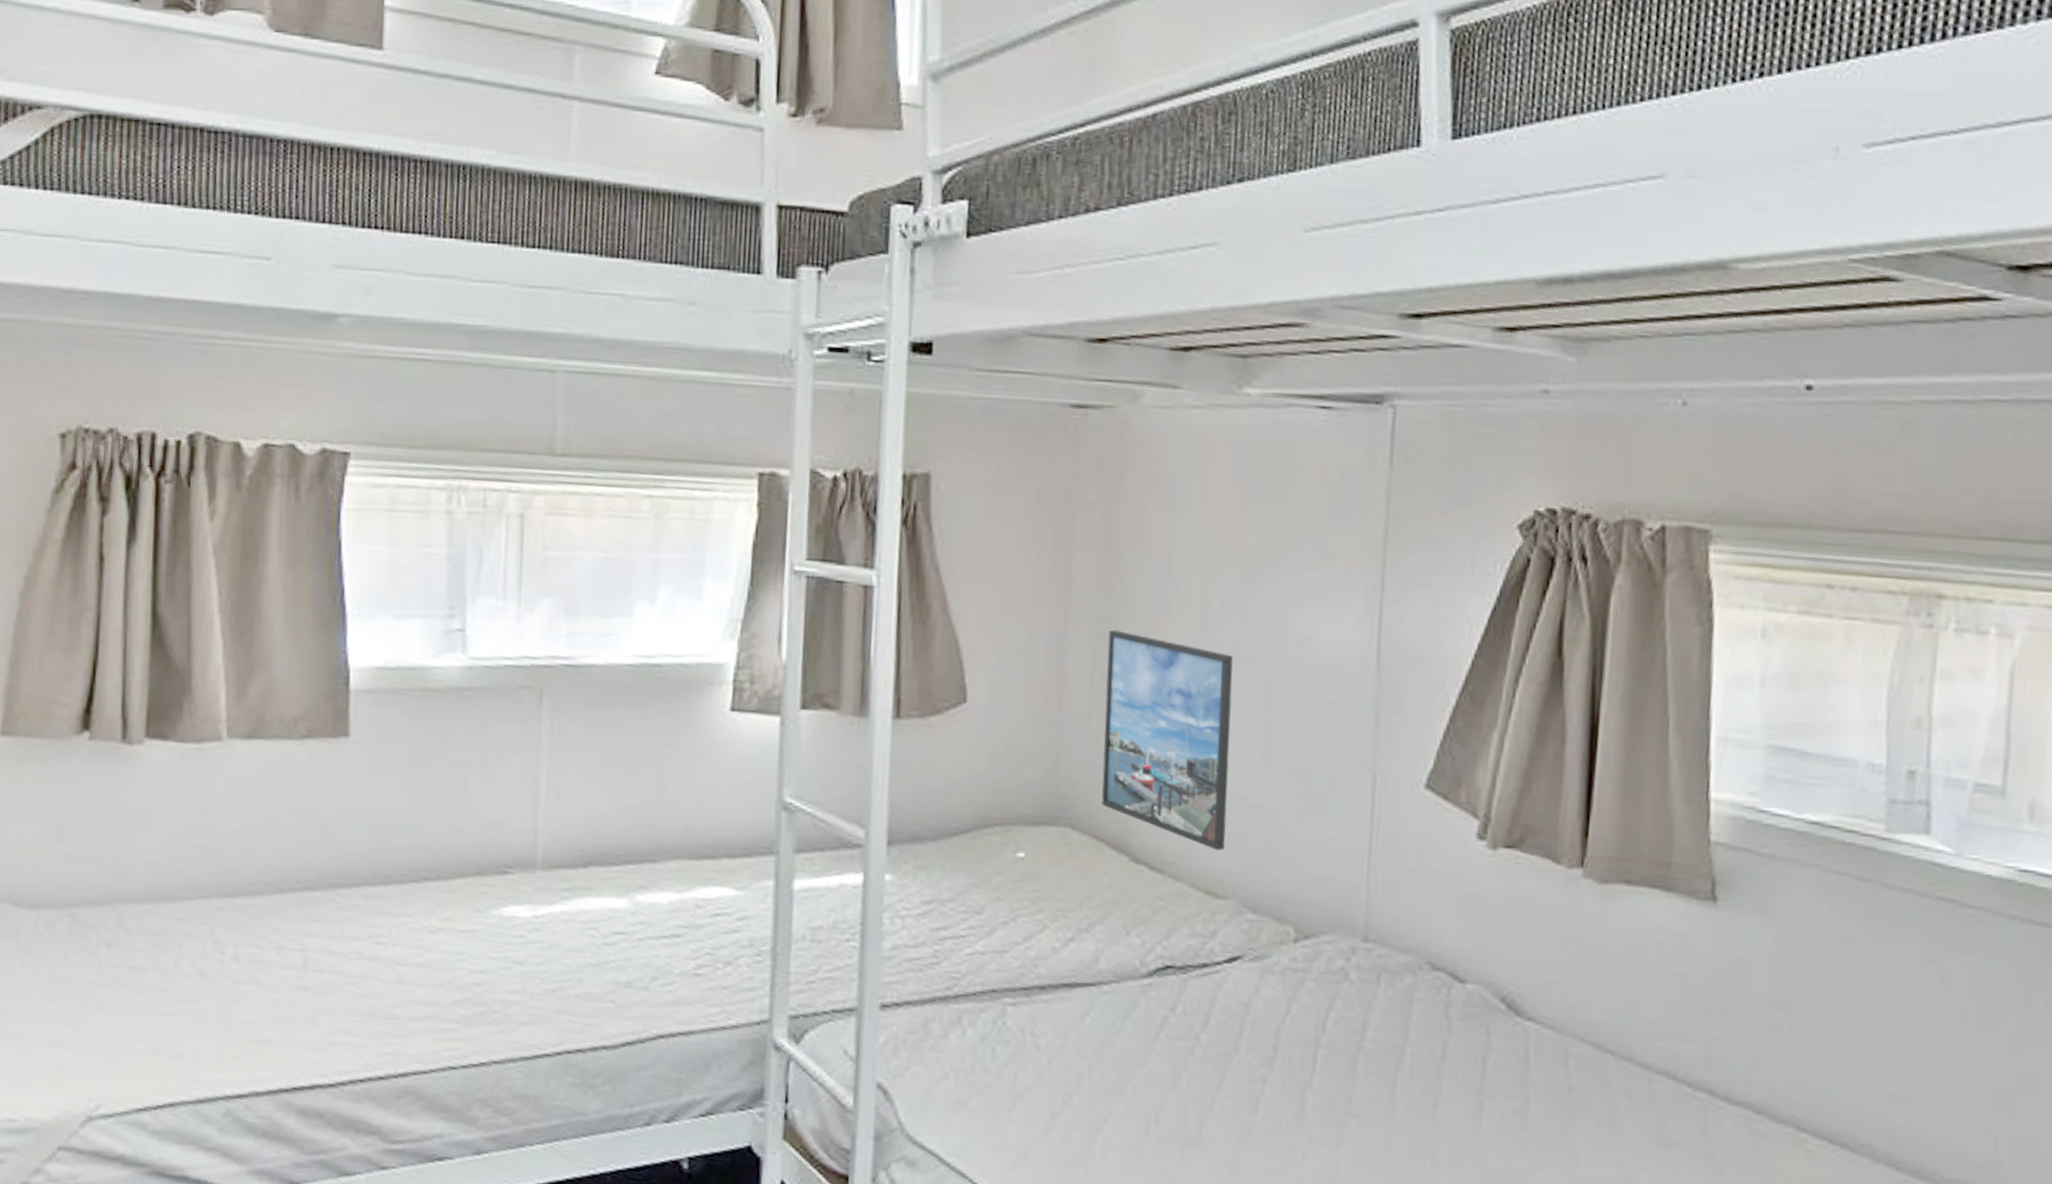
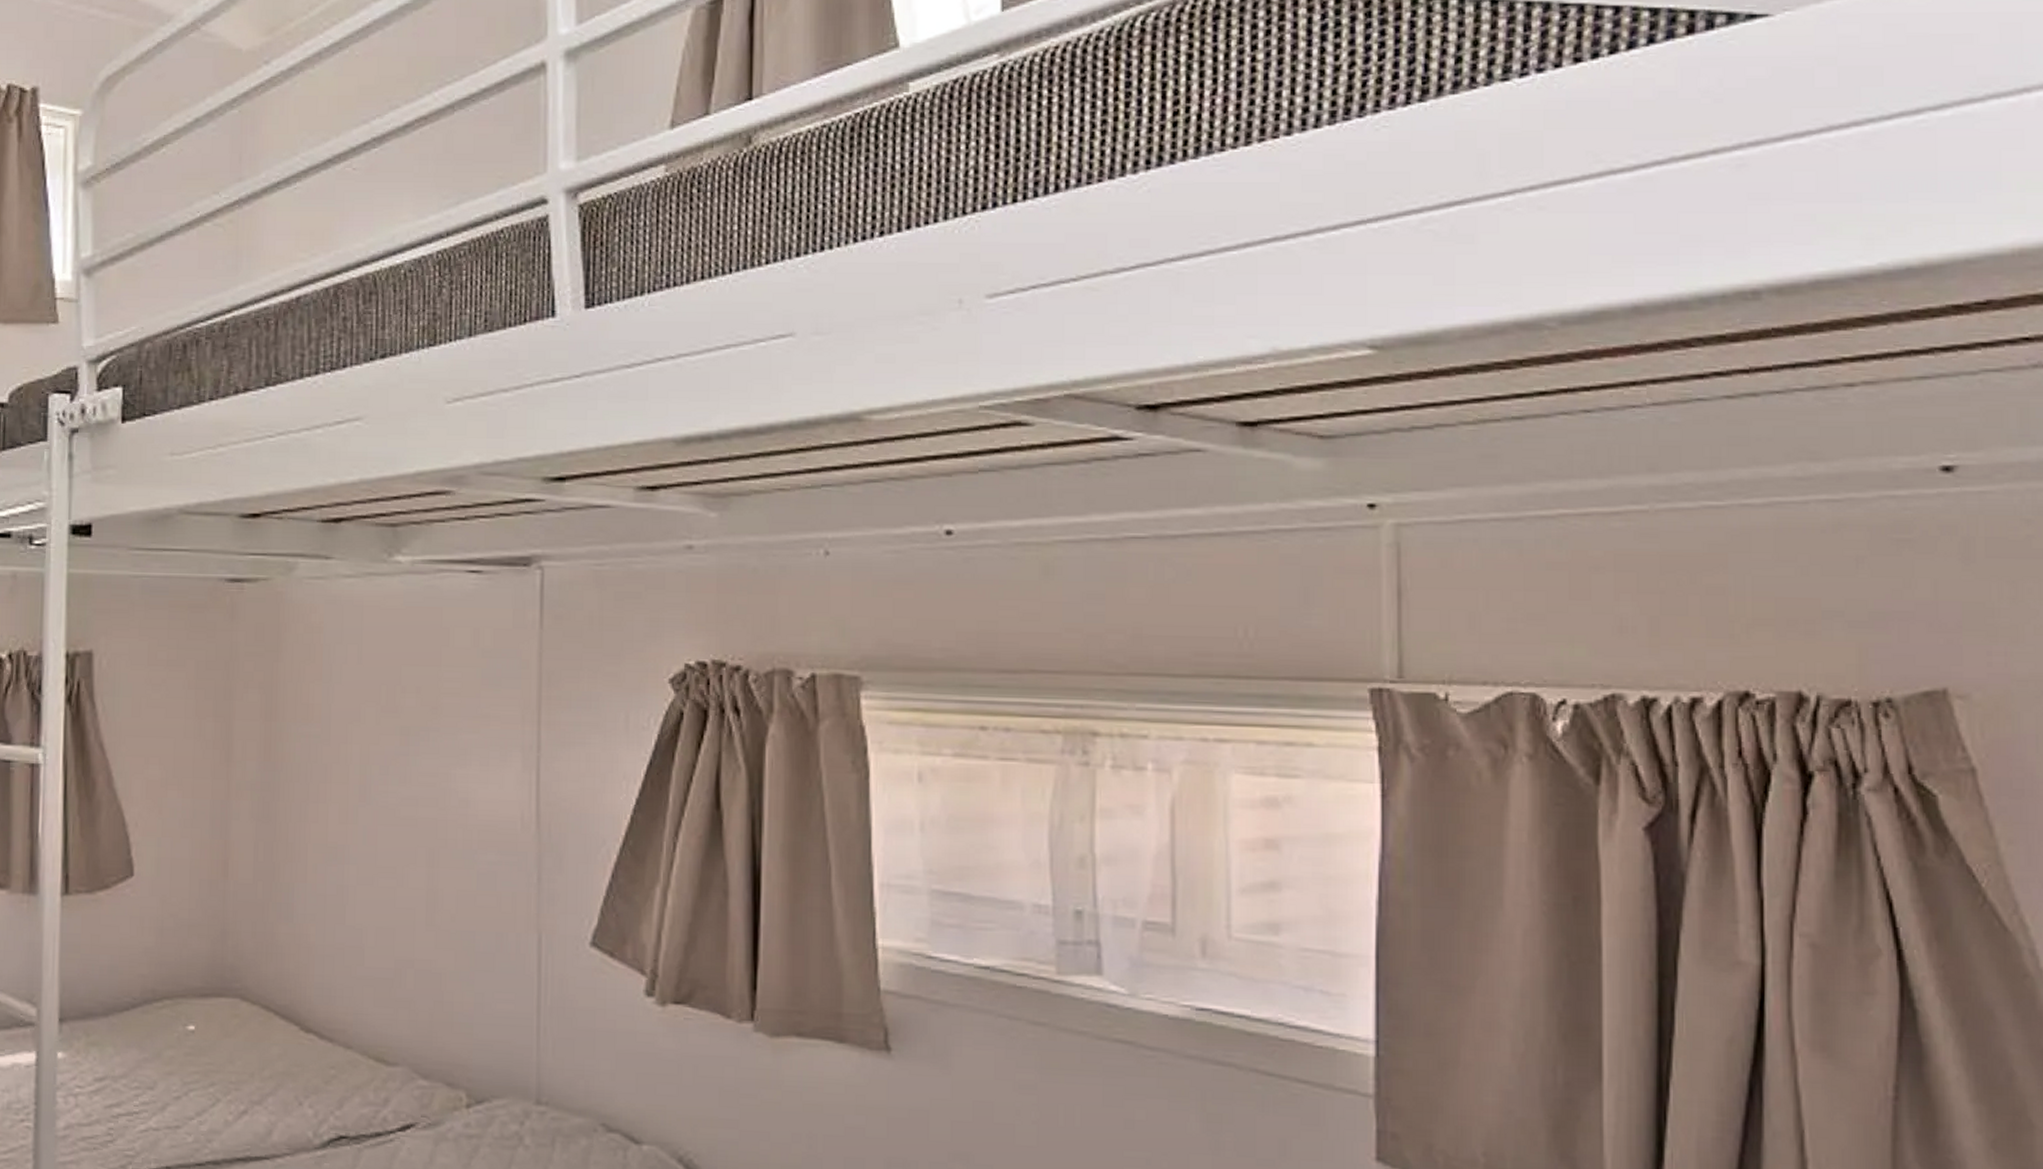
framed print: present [1102,629,1233,851] -> none [269,798,395,1017]

